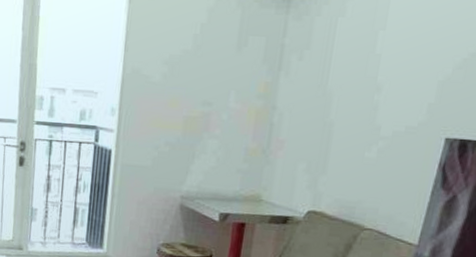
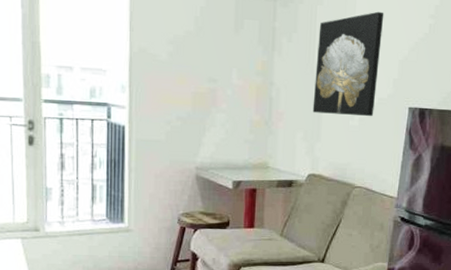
wall art: none [320,22,425,148] -> present [312,11,384,117]

